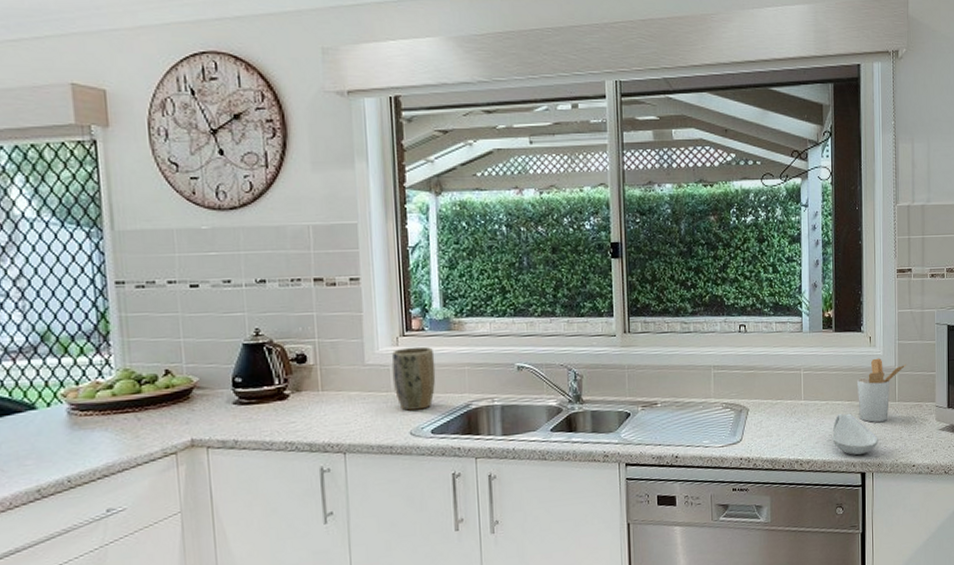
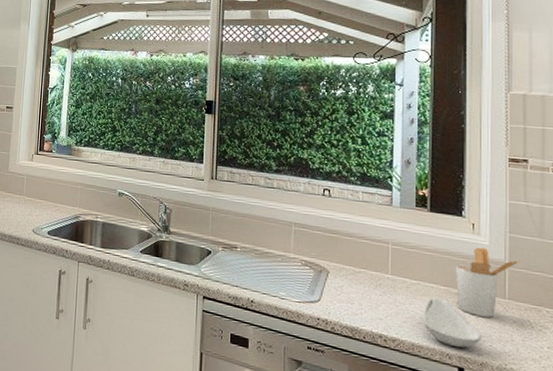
plant pot: present [391,346,436,411] -> none [25,163,57,214]

